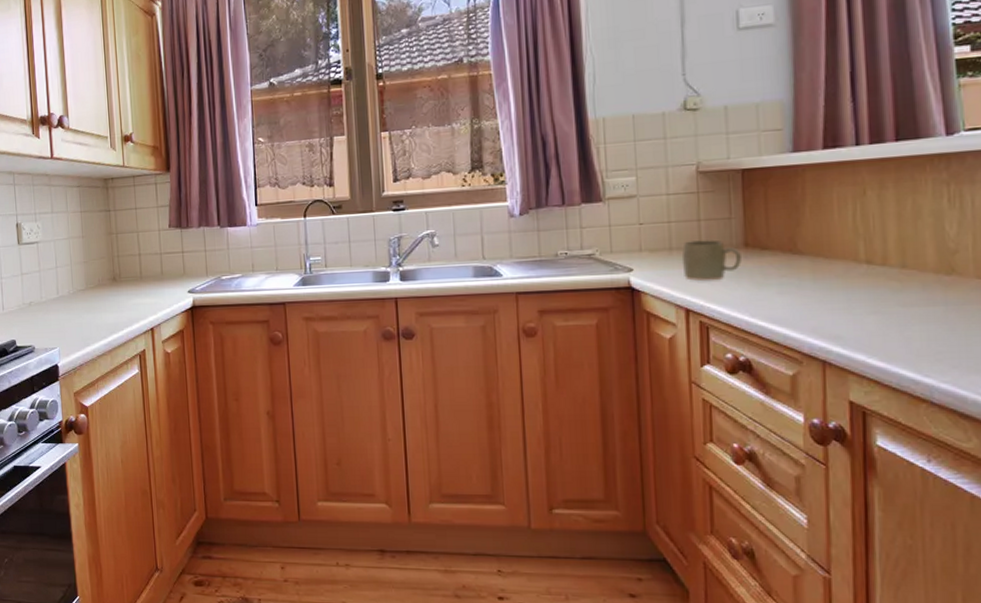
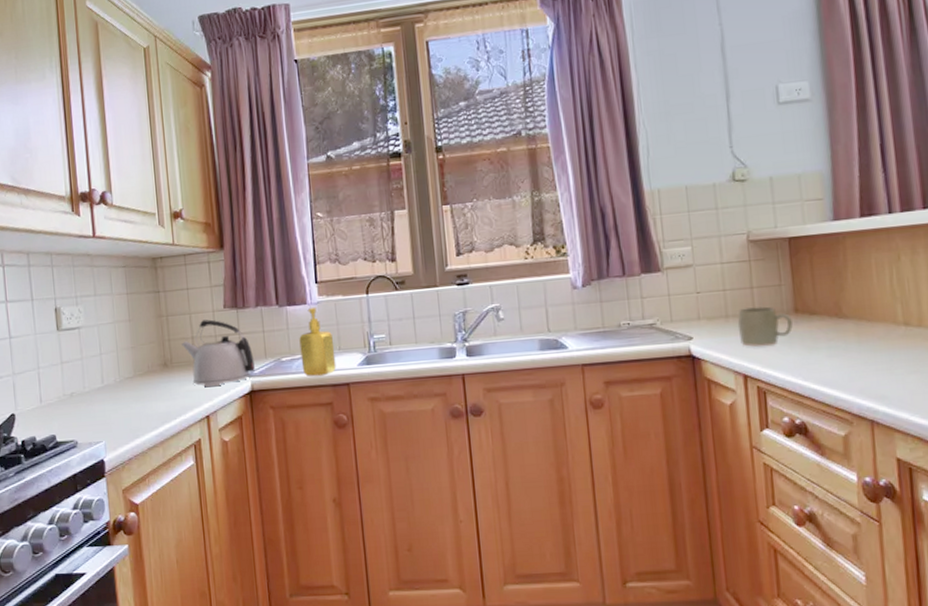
kettle: none [129,238,196,302] -> present [181,319,255,388]
soap dispenser: none [239,228,273,296] -> present [299,307,336,377]

